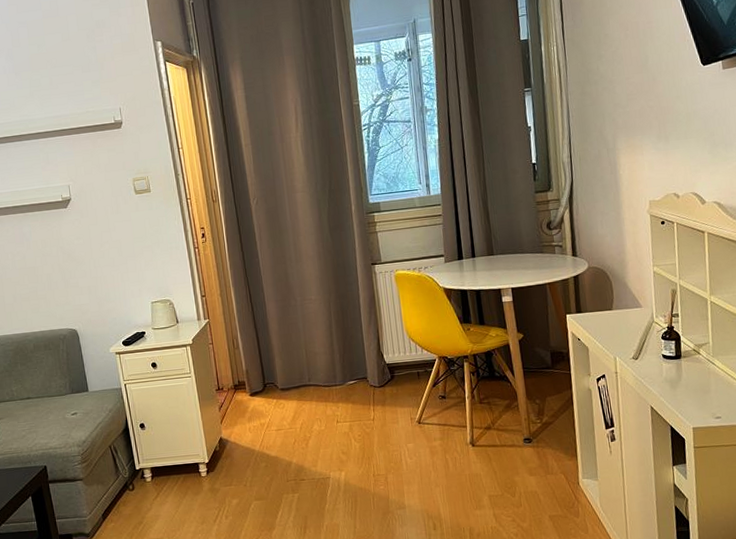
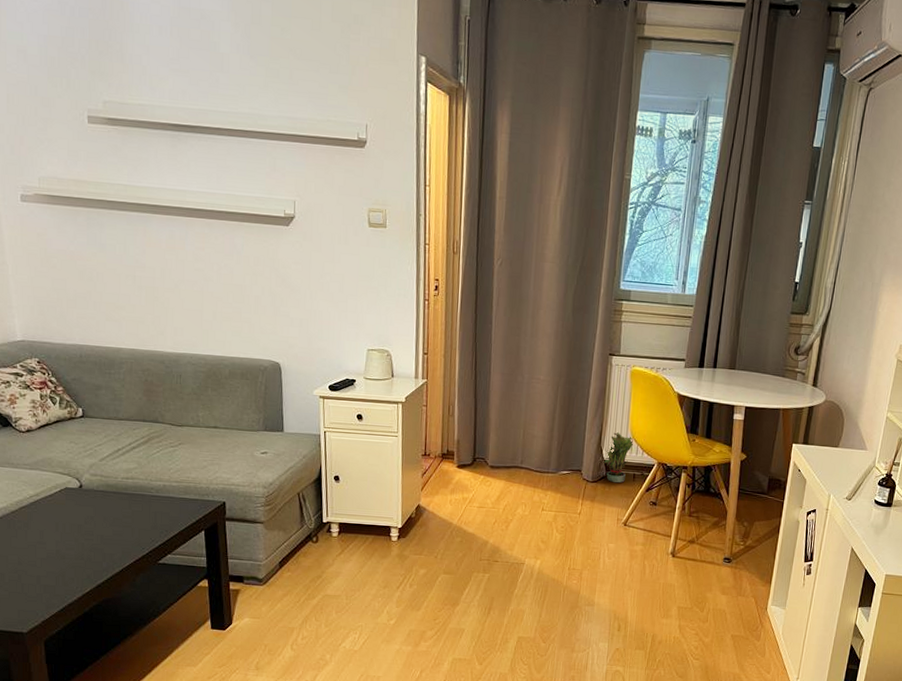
potted plant: none [387,334,411,384] -> present [604,431,633,483]

